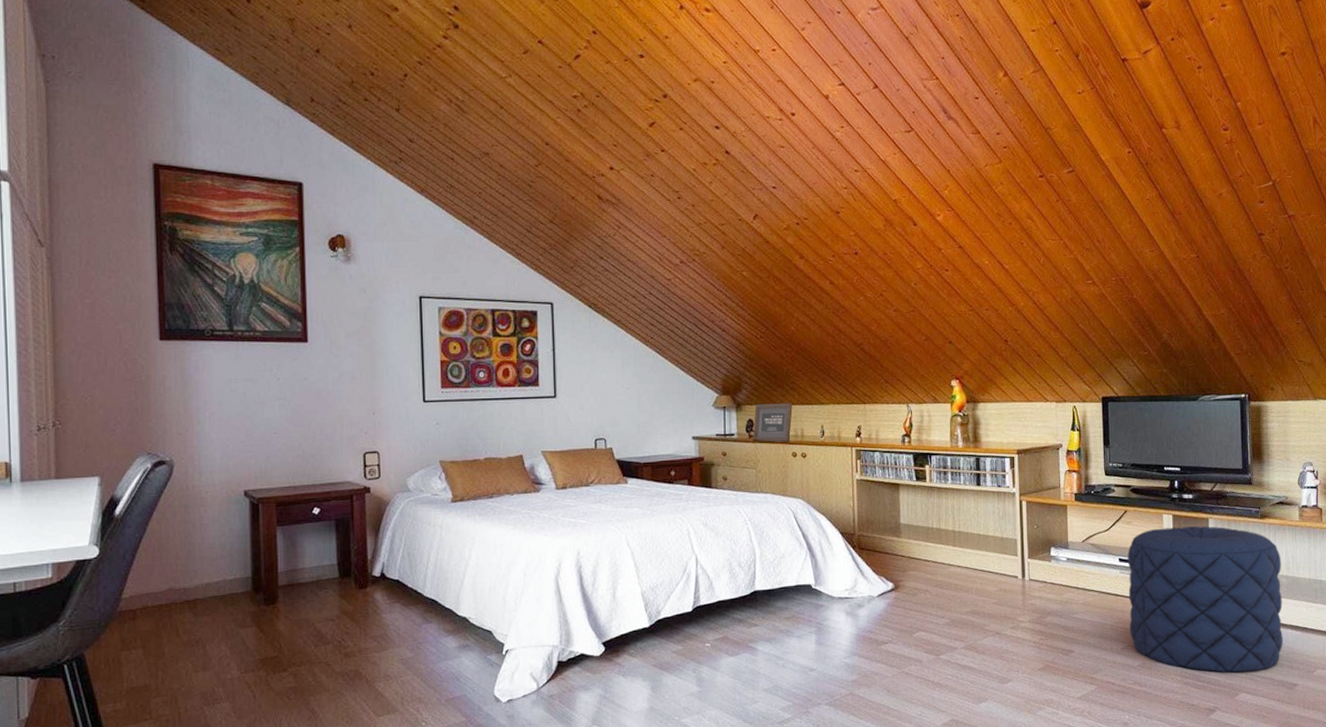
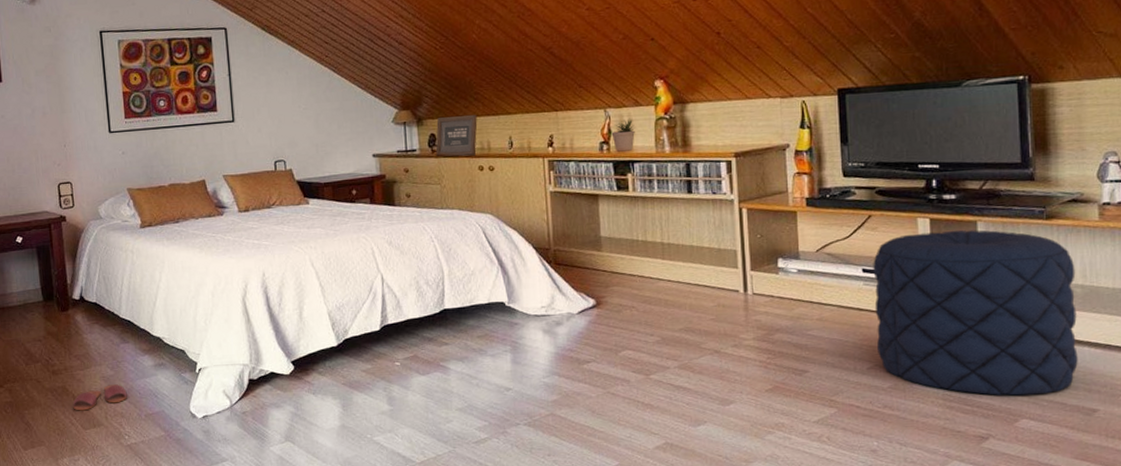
slippers: none [365,667,427,697] -> present [72,384,127,411]
potted plant: none [912,413,933,445] -> present [611,118,635,152]

